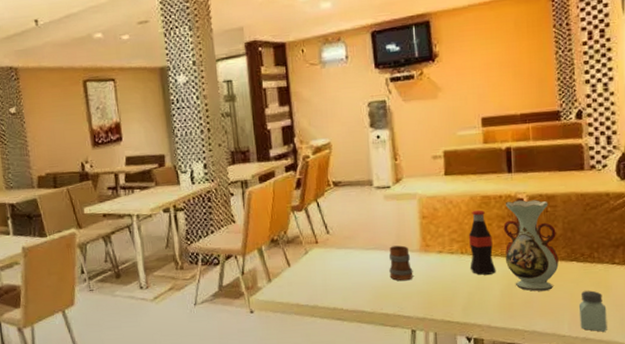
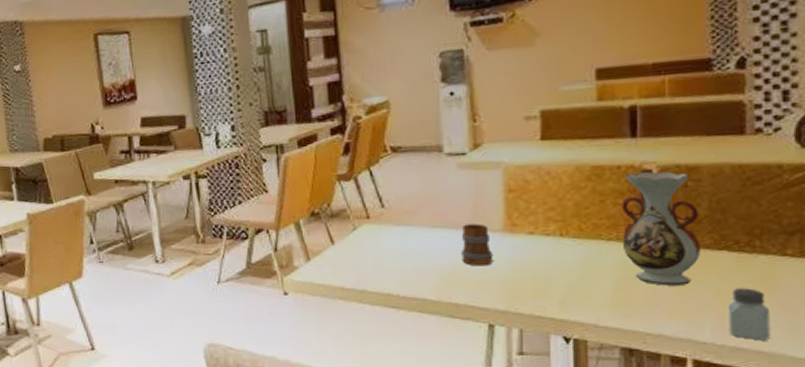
bottle: present [468,209,496,275] -> none [571,182,609,263]

